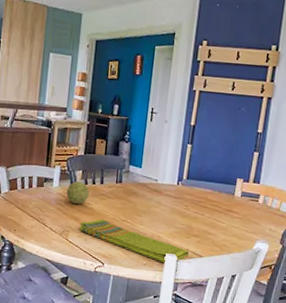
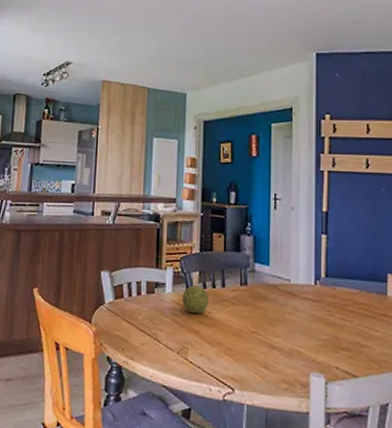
dish towel: present [79,219,189,263] -> none [200,331,339,387]

